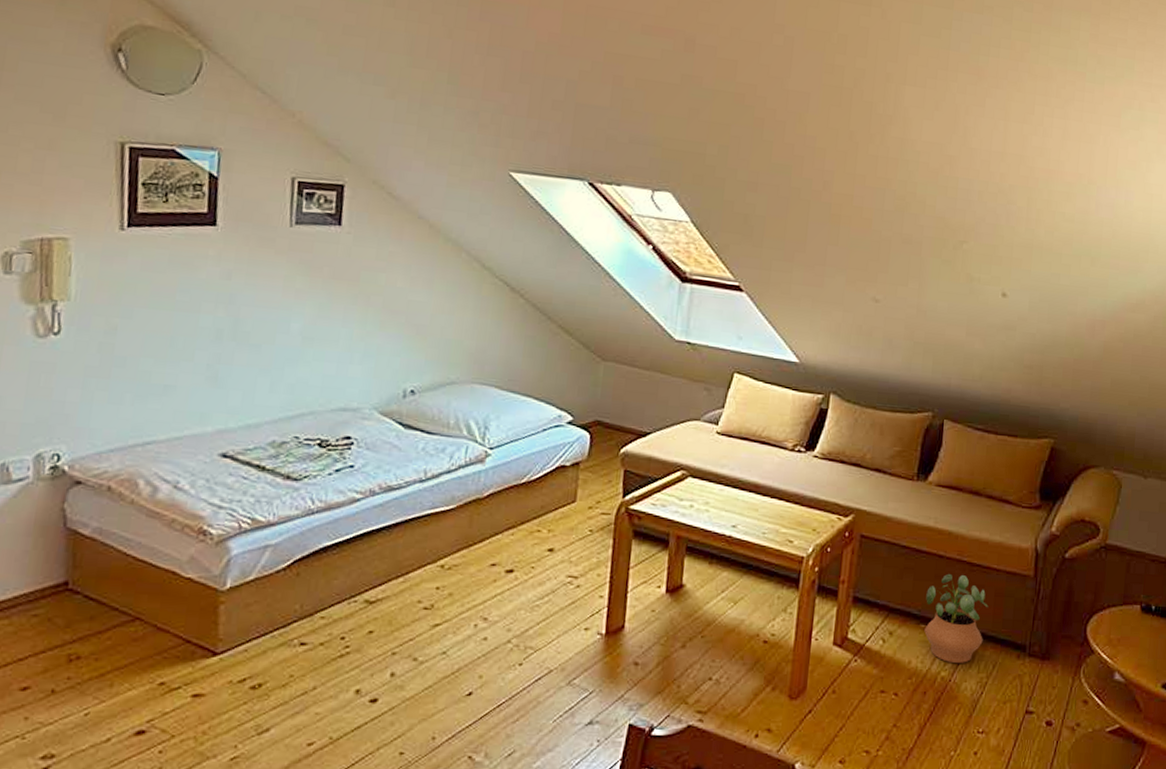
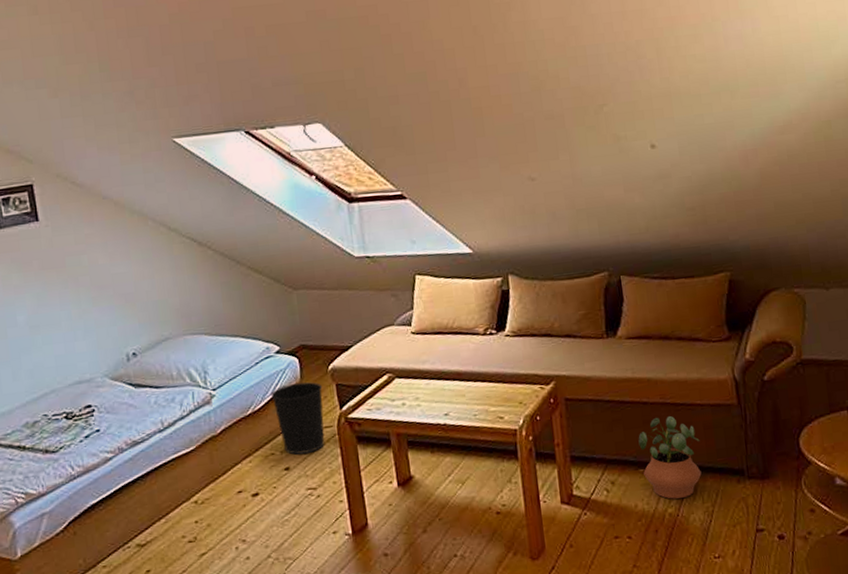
wastebasket: none [551,459,610,538] -> present [270,382,325,455]

